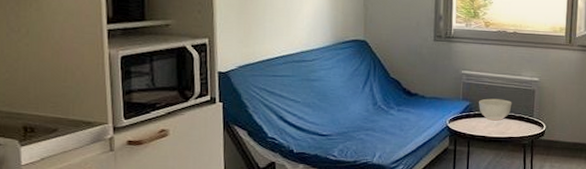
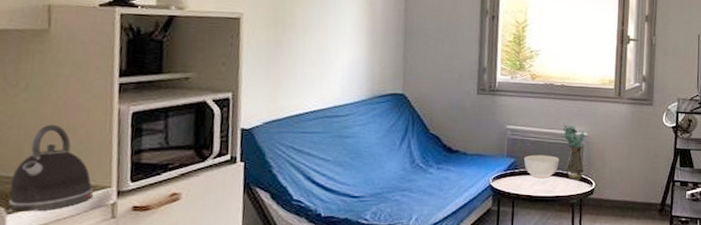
kettle: none [22,66,92,145] -> present [9,124,93,212]
vase: none [515,70,537,123] -> present [563,124,585,181]

